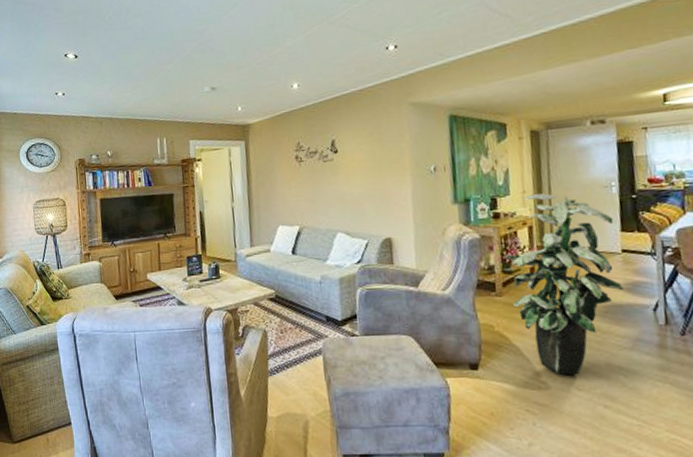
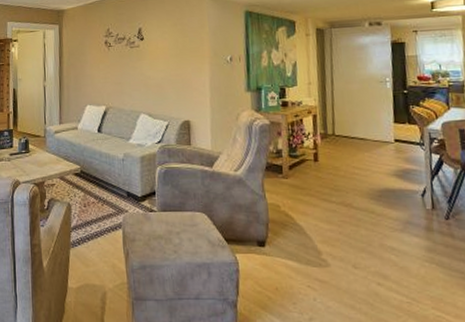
indoor plant: present [504,193,623,376] -> none [291,86,396,254]

